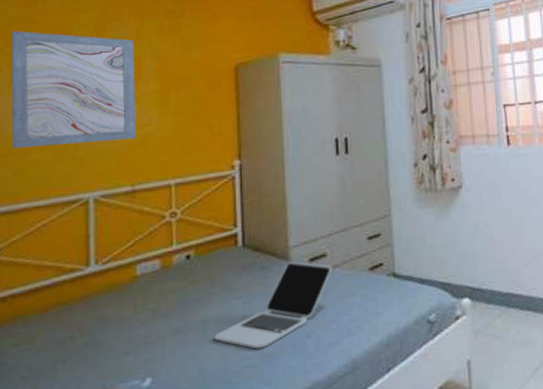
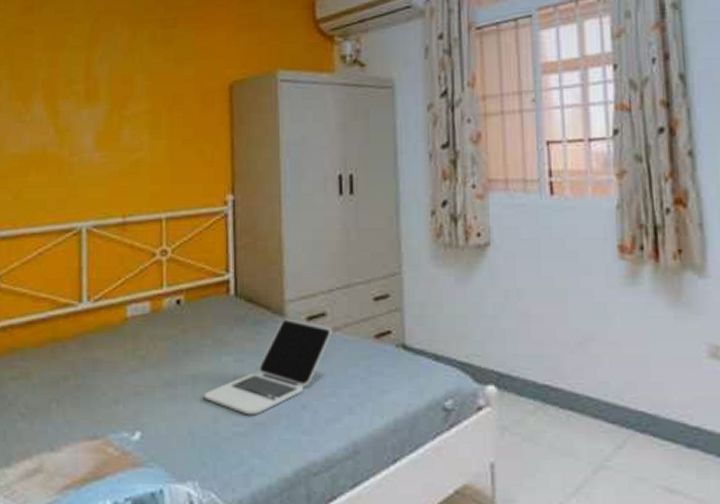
wall art: present [11,31,137,149] -> none [10,42,128,170]

